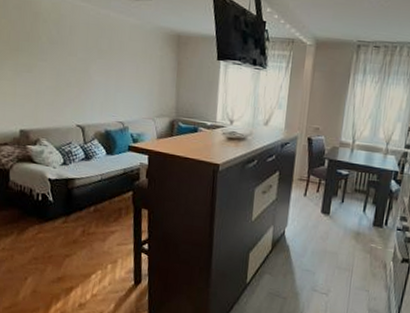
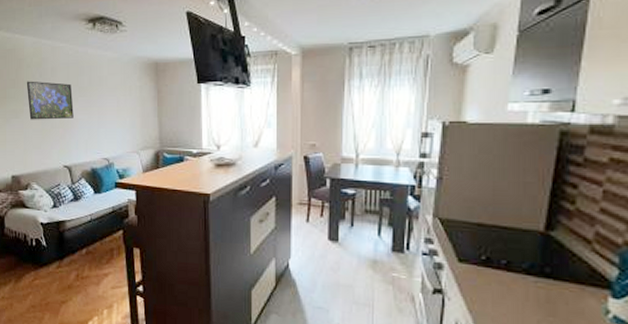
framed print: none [41,36,91,79] -> present [26,81,74,120]

